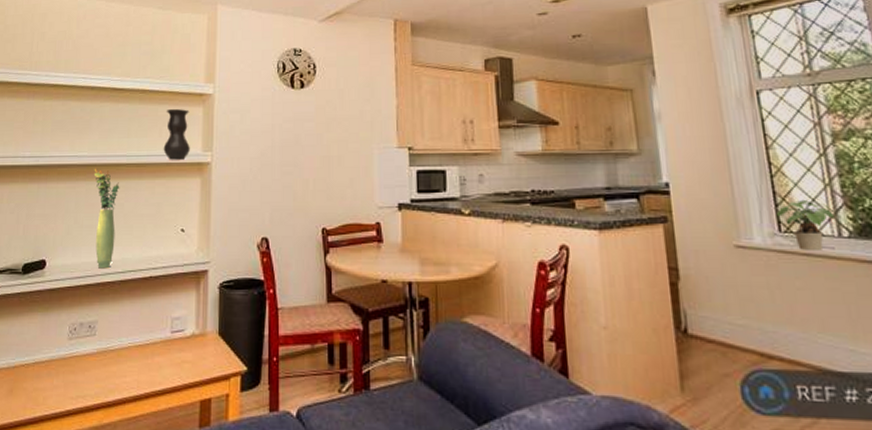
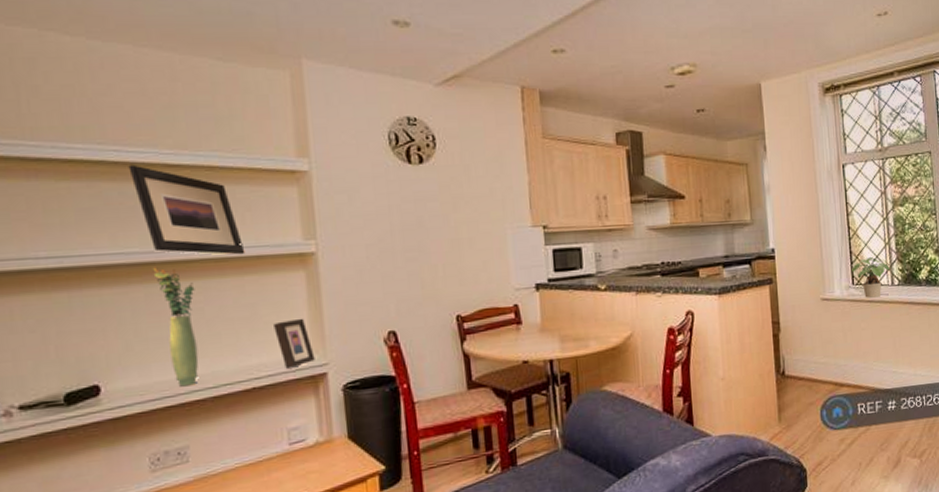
picture frame: none [90,88,159,162] -> present [128,164,245,255]
vase: present [163,109,190,161] -> none [247,190,287,253]
picture frame: none [172,219,200,263] -> present [274,318,315,369]

